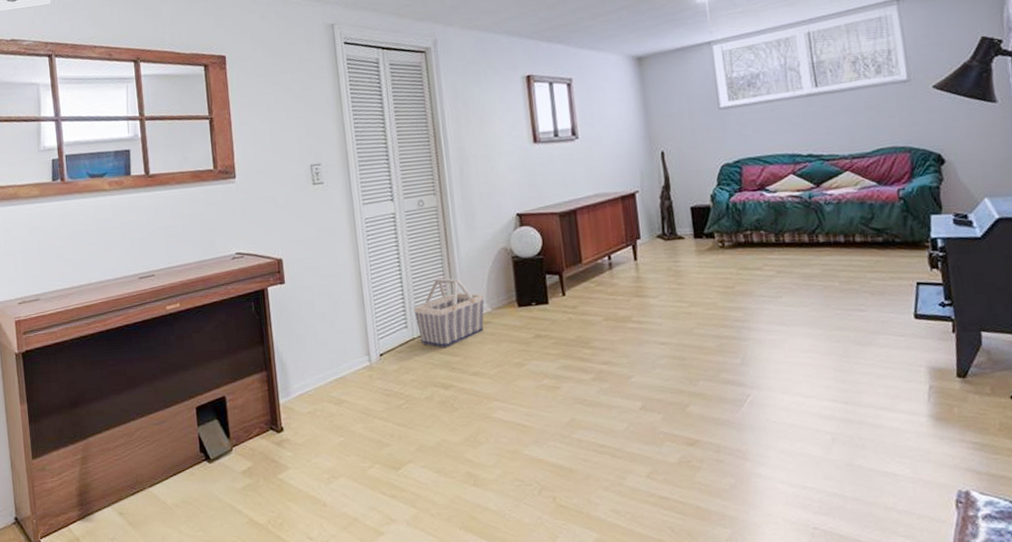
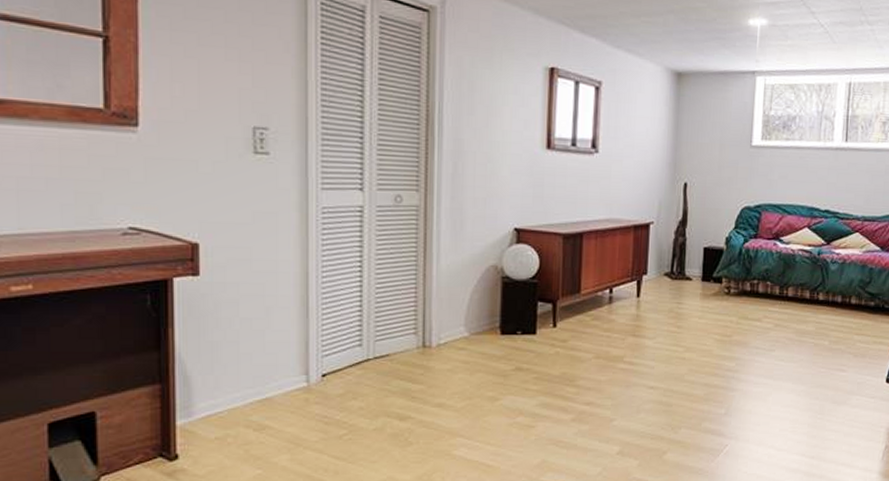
basket: present [413,278,485,348] -> none [372,291,463,374]

